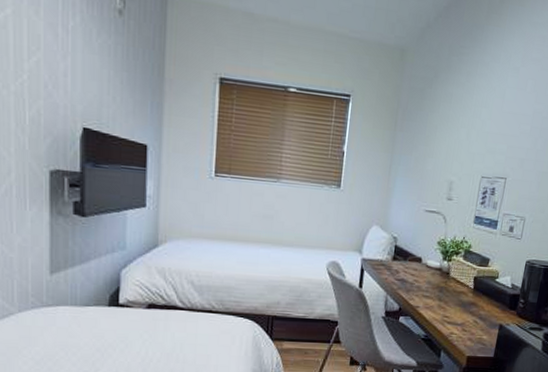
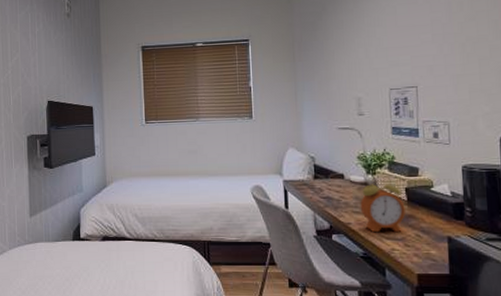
alarm clock: none [430,264,471,317] -> present [360,177,405,232]

